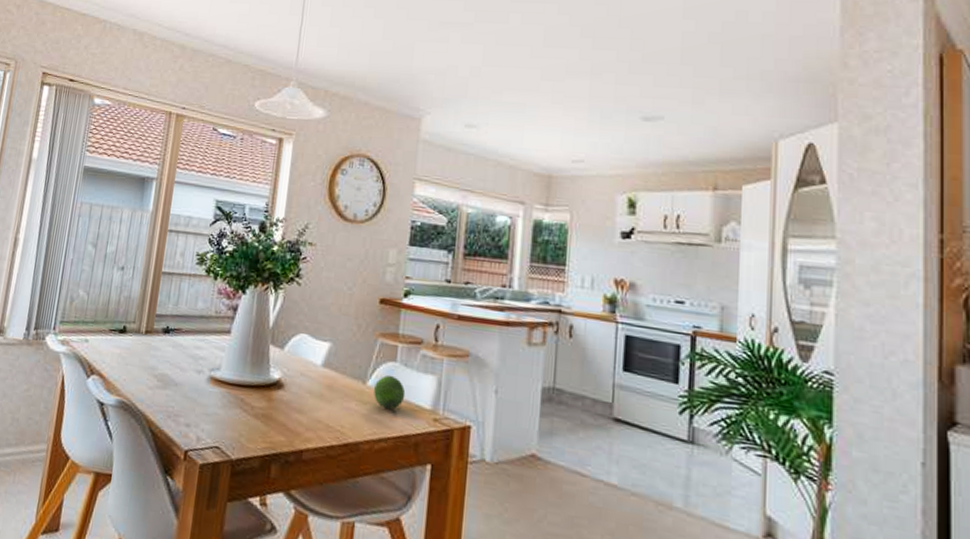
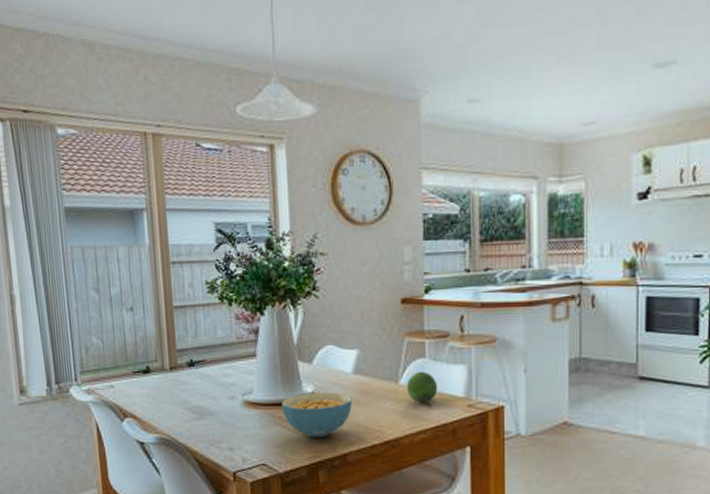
cereal bowl: none [245,379,317,429] -> present [282,392,352,438]

